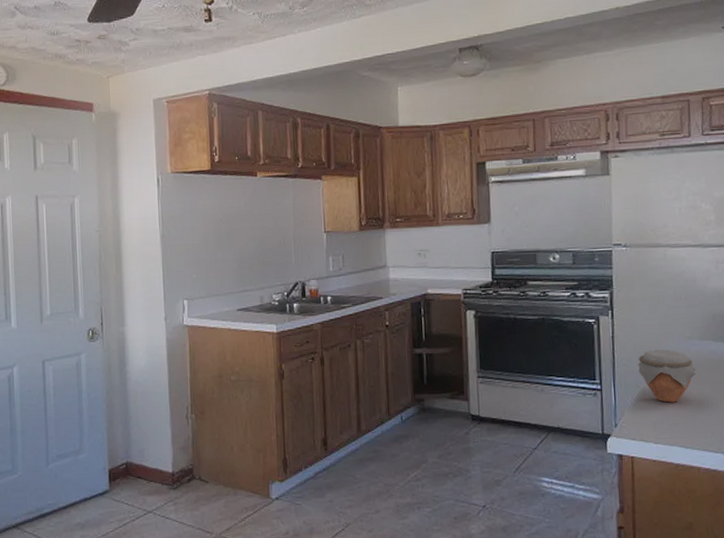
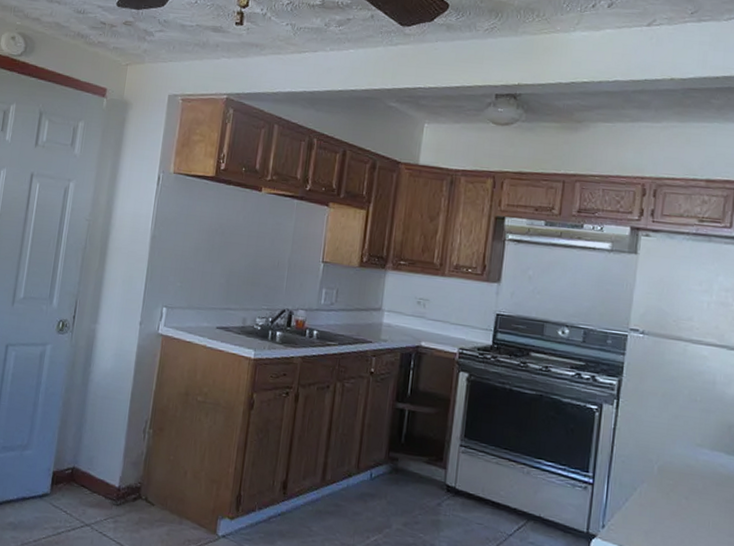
jar: present [638,349,697,403] -> none [637,451,703,514]

